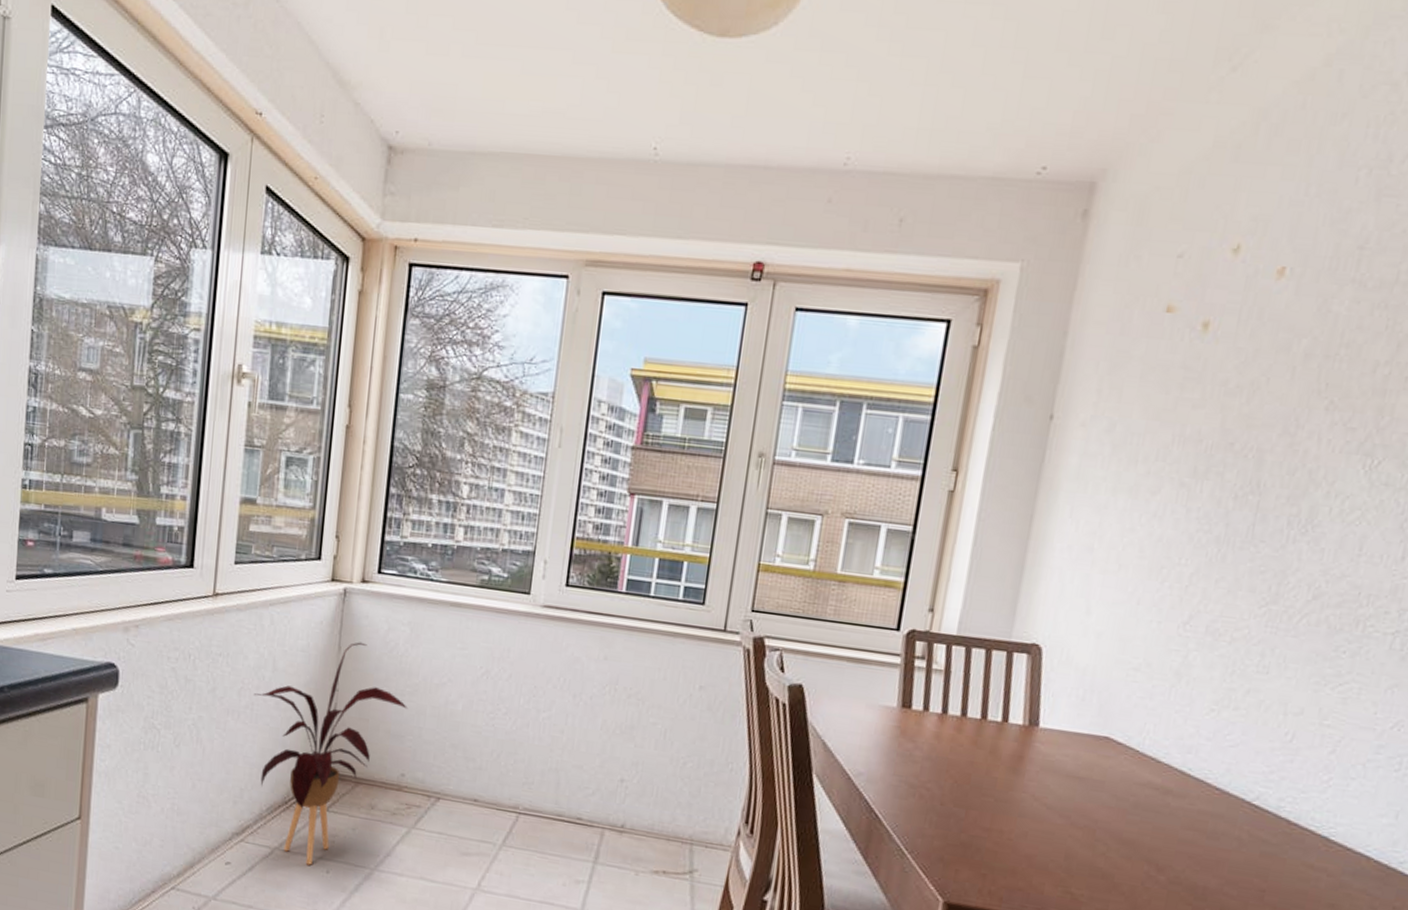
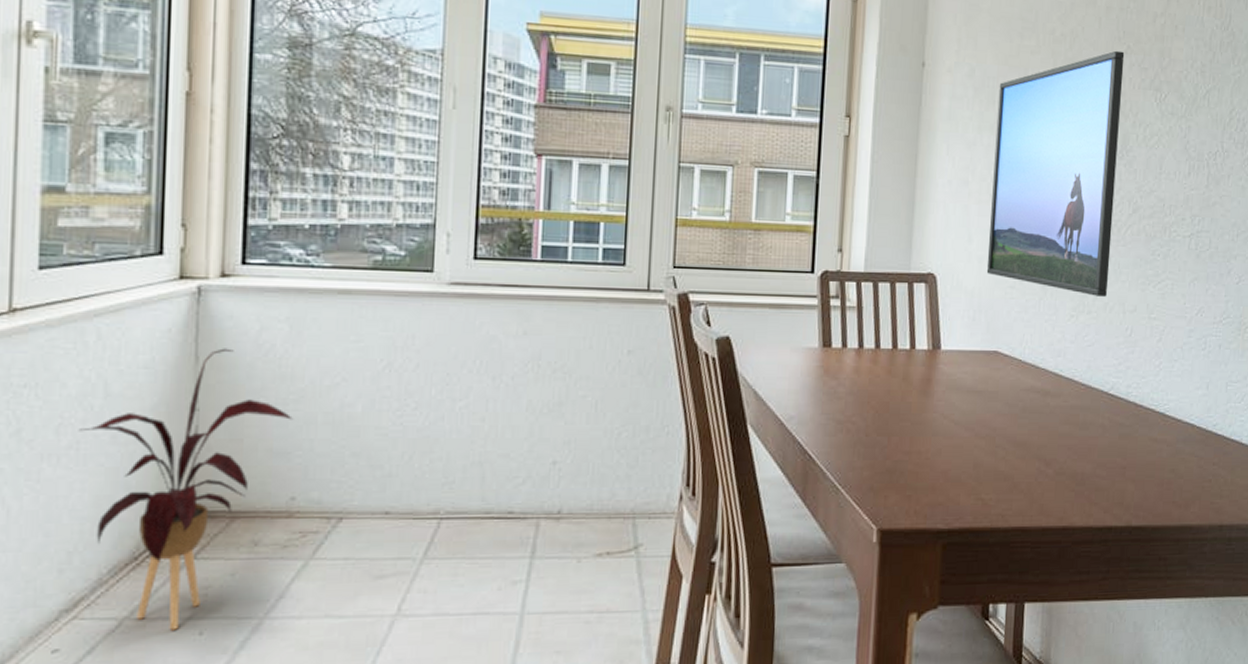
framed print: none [1105,406,1325,693] -> present [986,50,1125,297]

